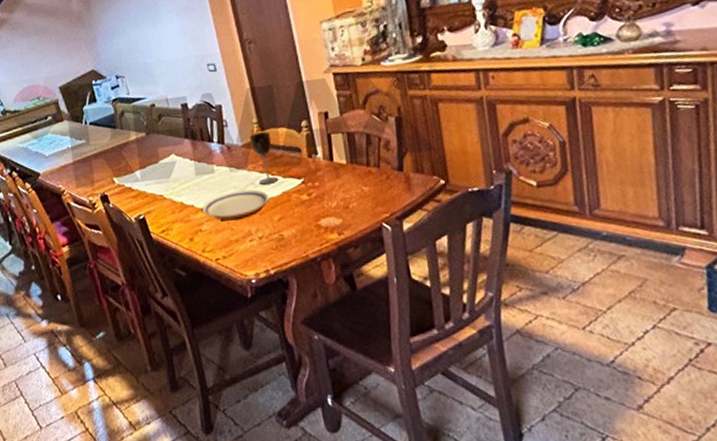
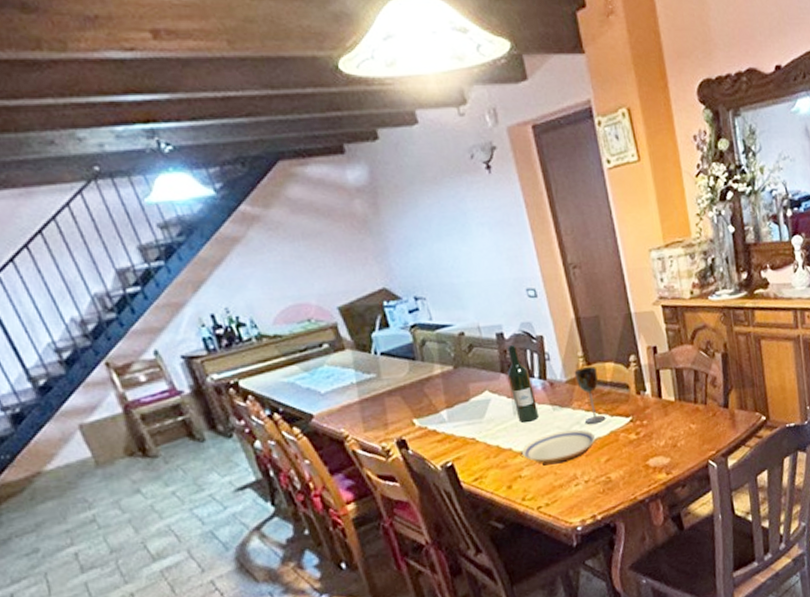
wine bottle: none [191,114,218,182] -> present [507,345,540,423]

